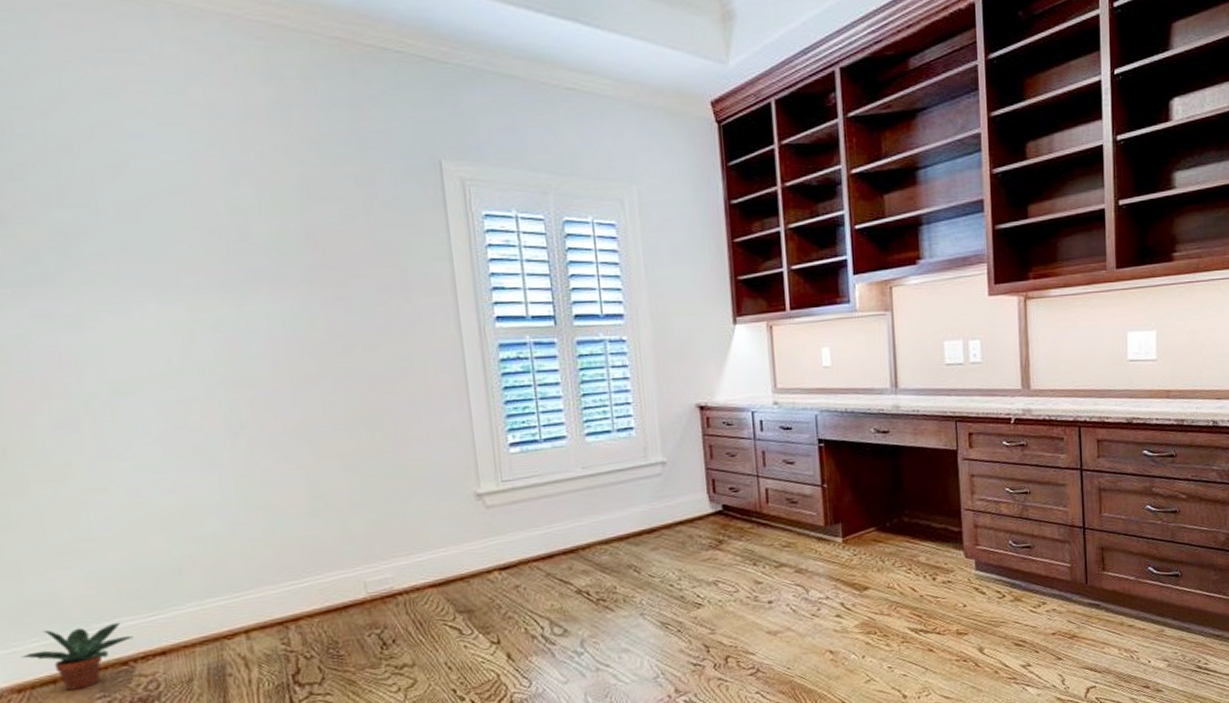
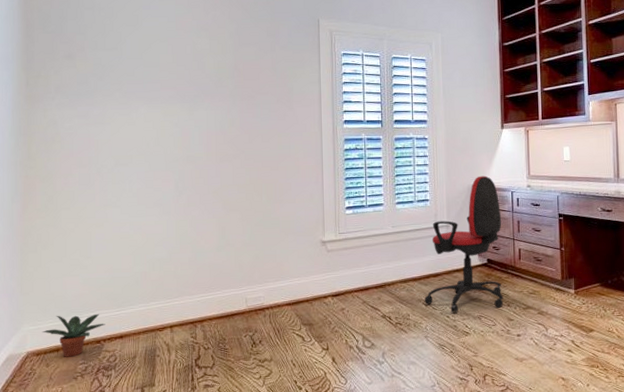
office chair: none [635,391,748,580] -> present [424,175,504,313]

